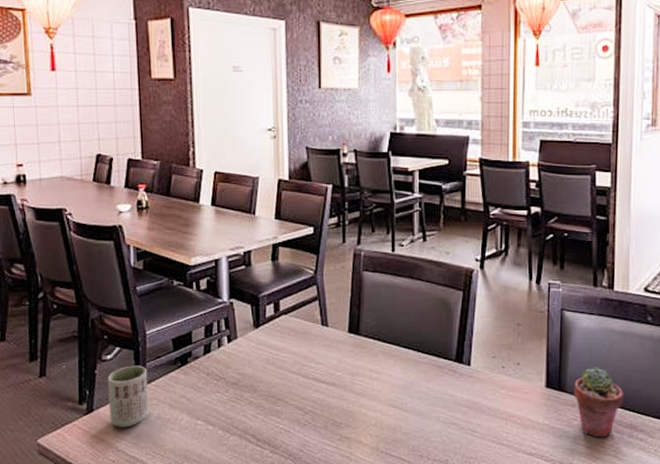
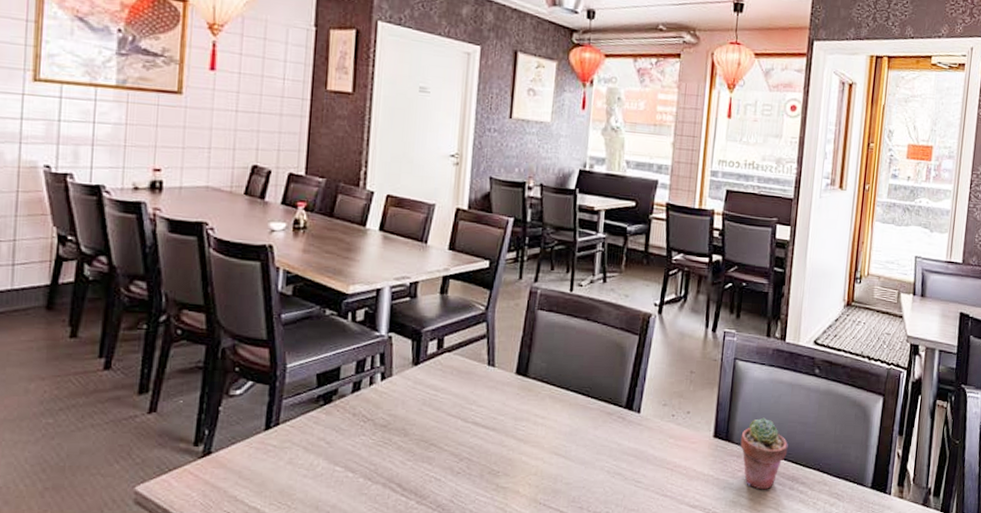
cup: present [107,365,149,427] -> none [230,402,283,473]

